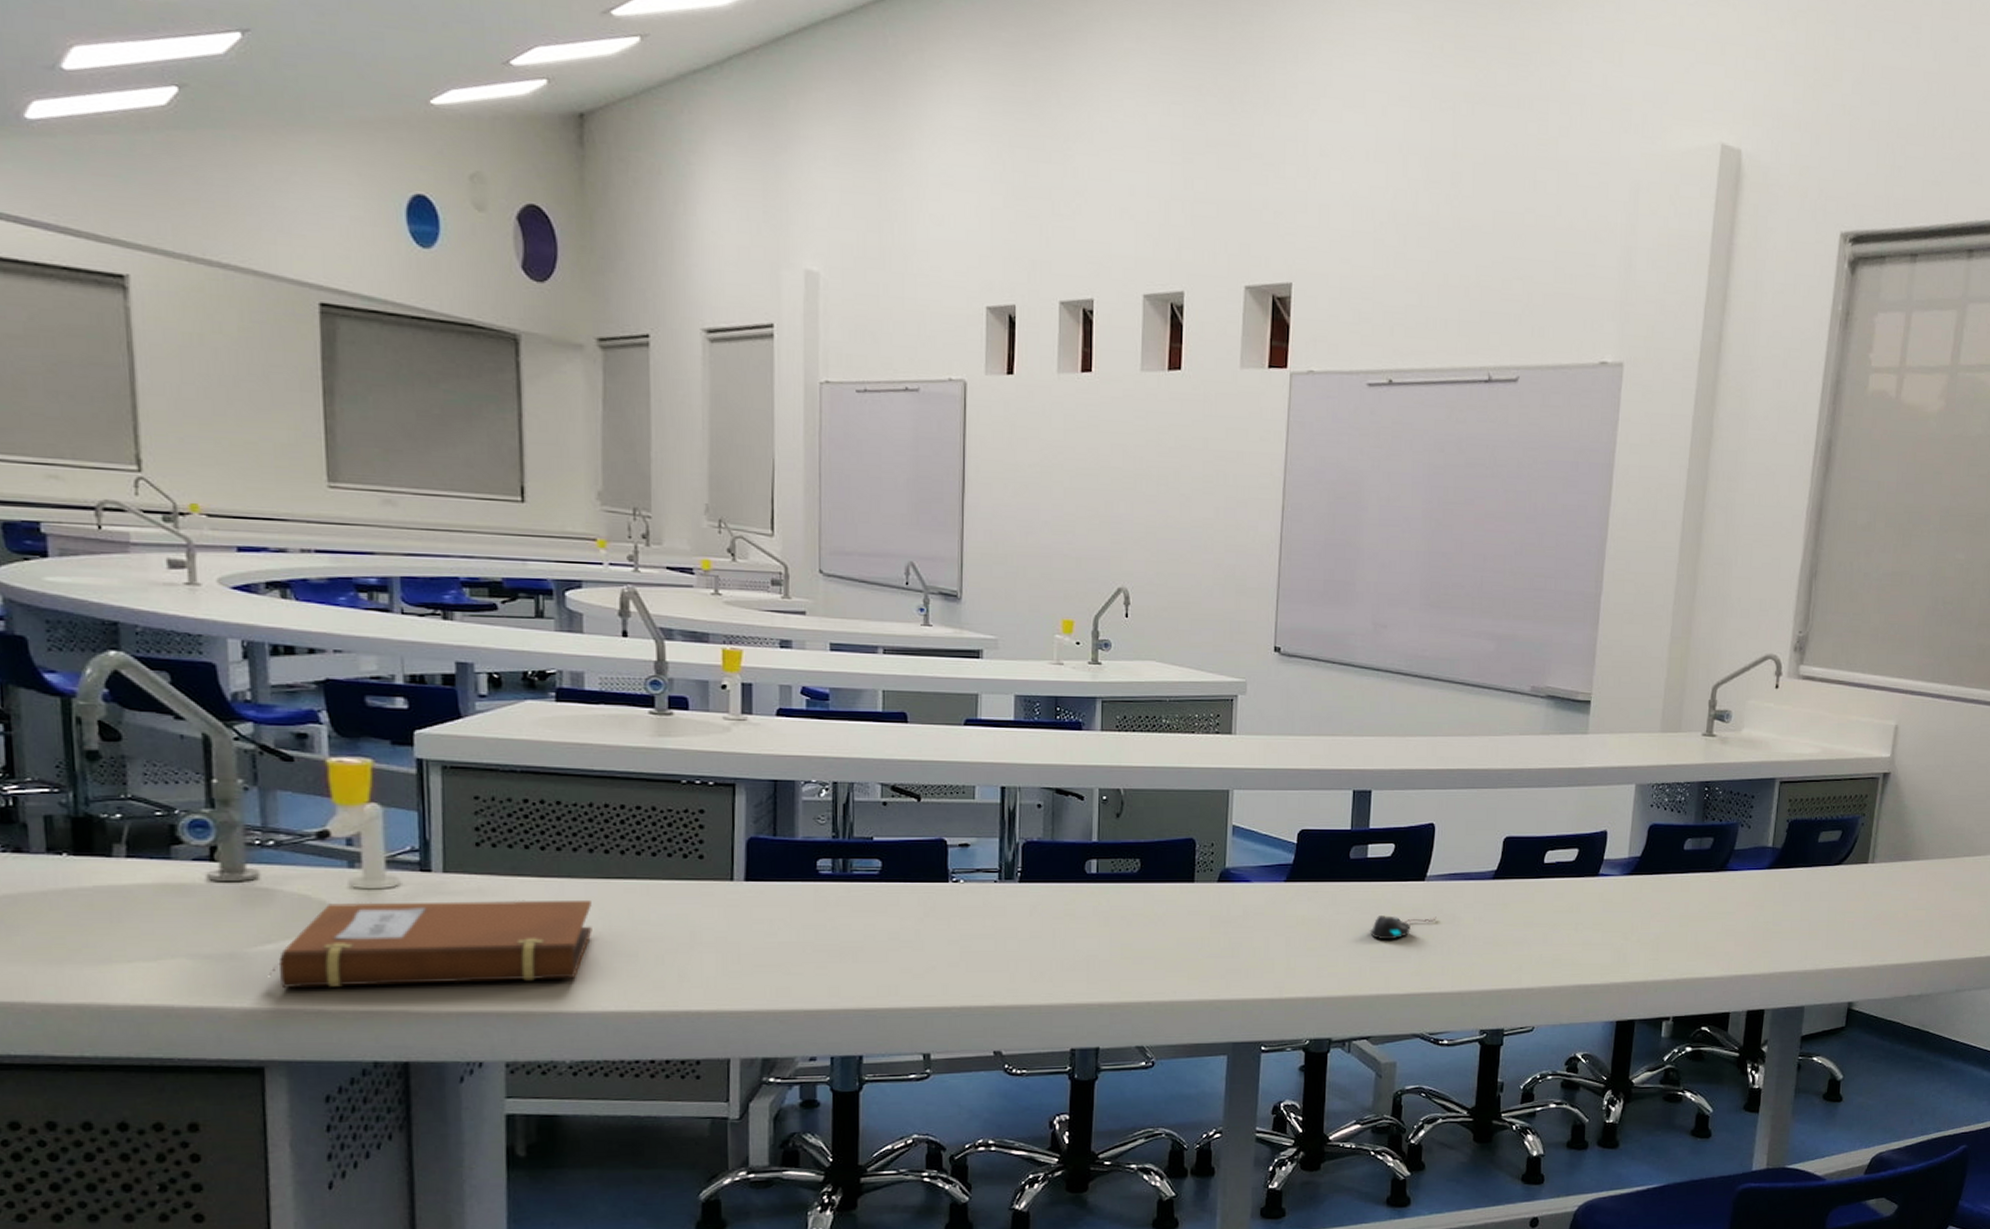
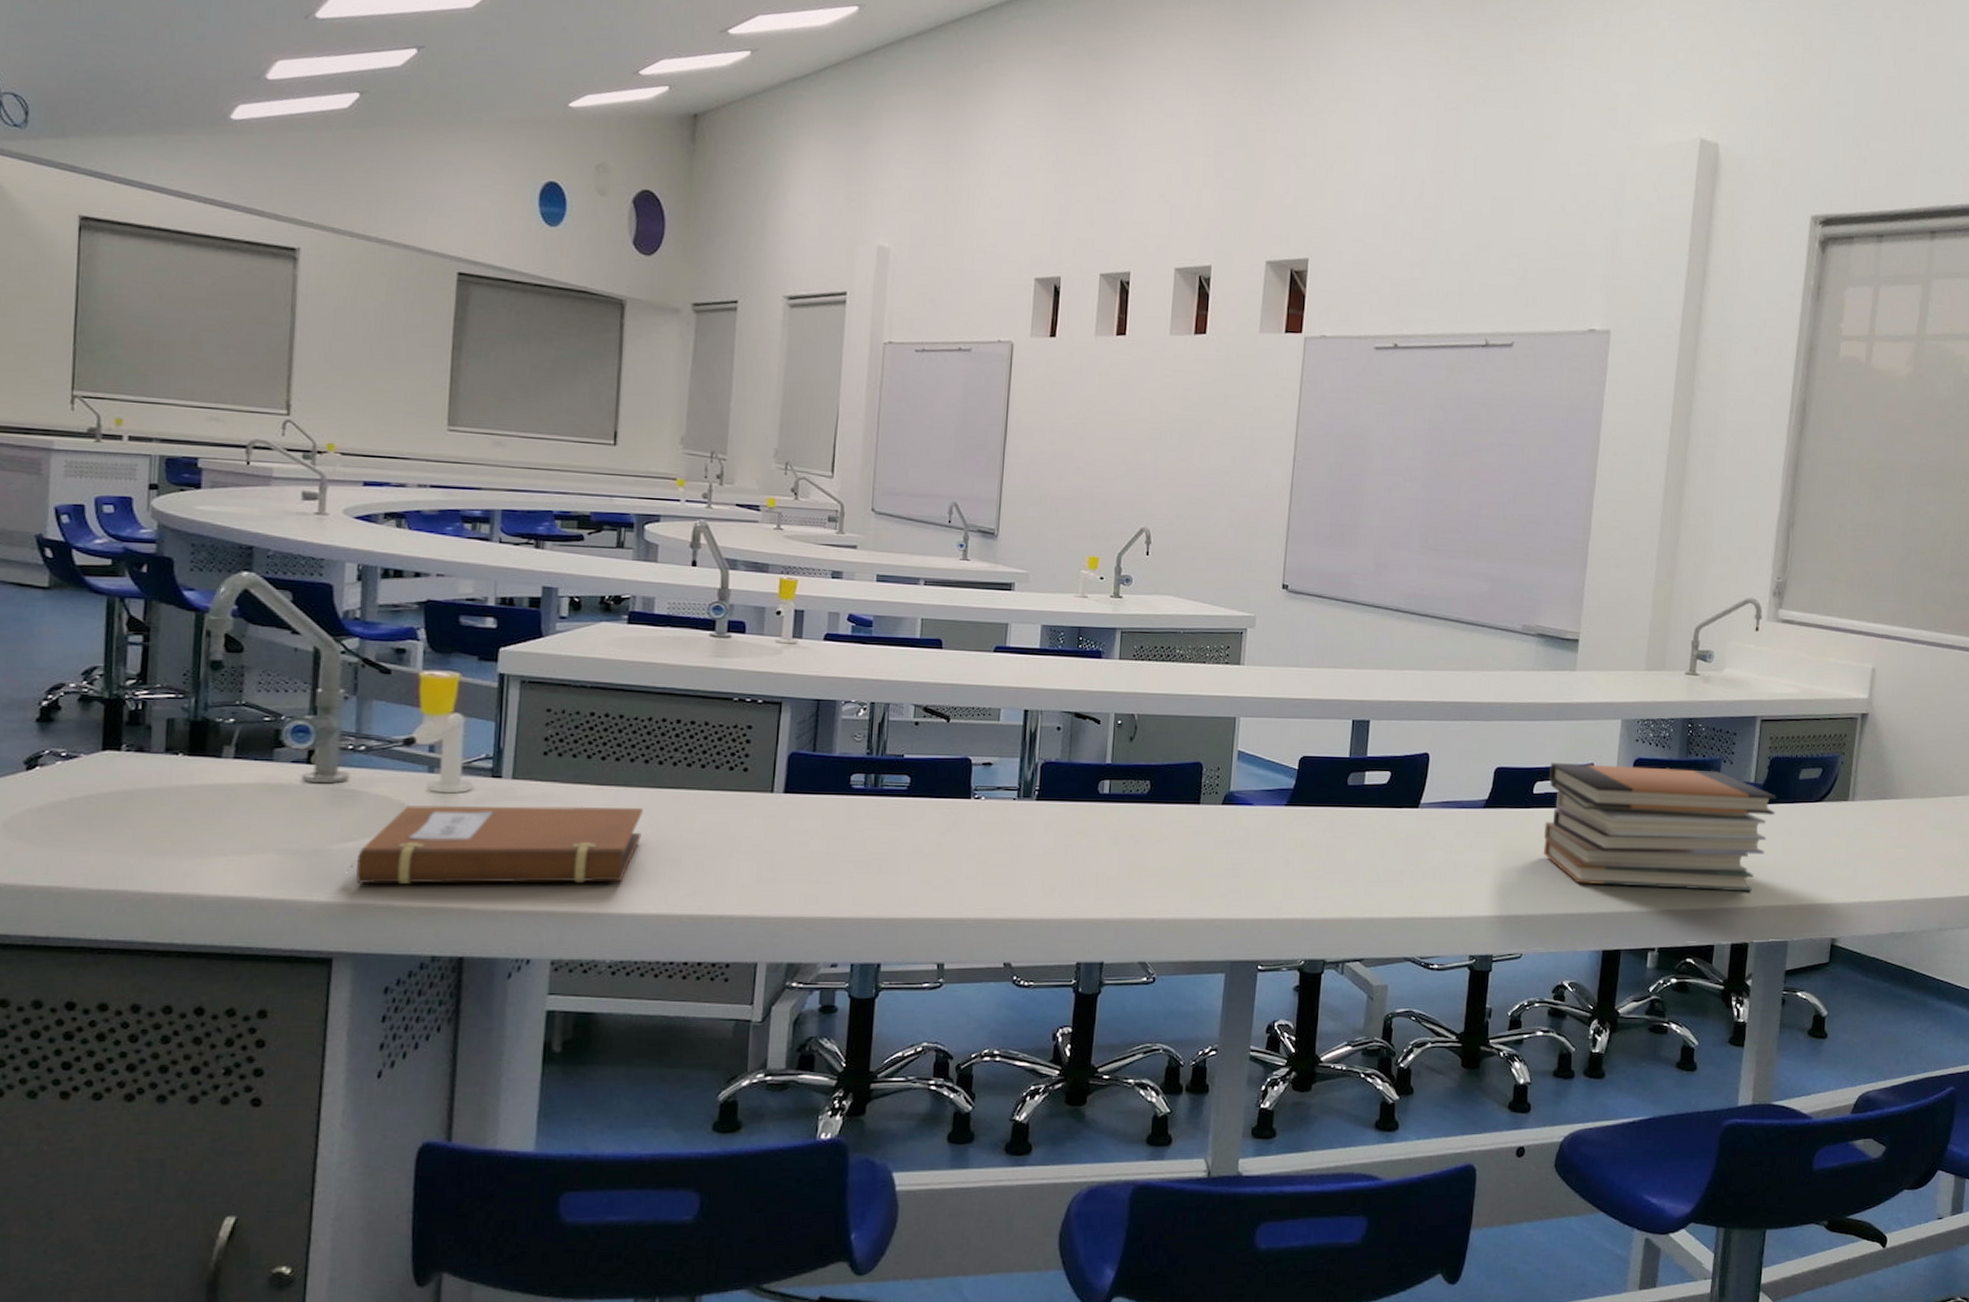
mouse: present [1369,916,1437,940] -> none [1364,841,1429,865]
book stack: none [1555,830,1795,958] -> present [1543,762,1777,892]

